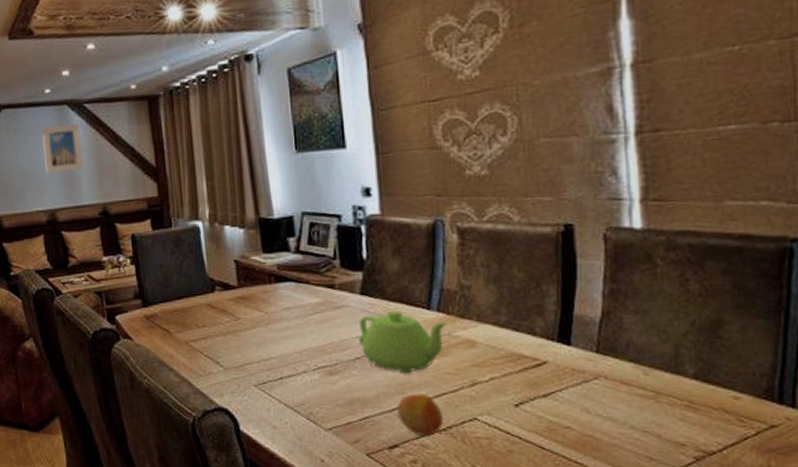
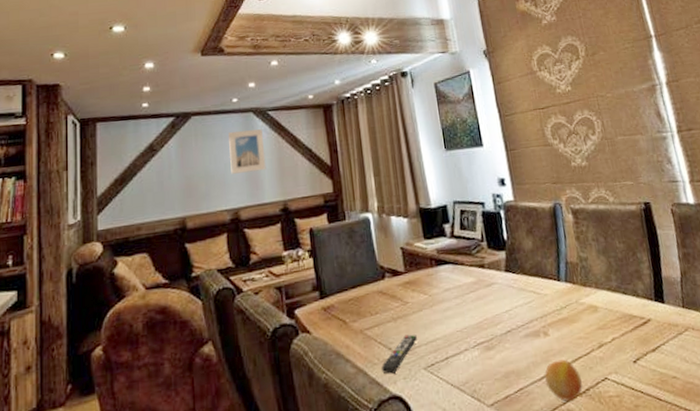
remote control: none [207,350,249,387] -> present [381,334,418,374]
teapot: present [358,310,447,373] -> none [506,283,574,342]

